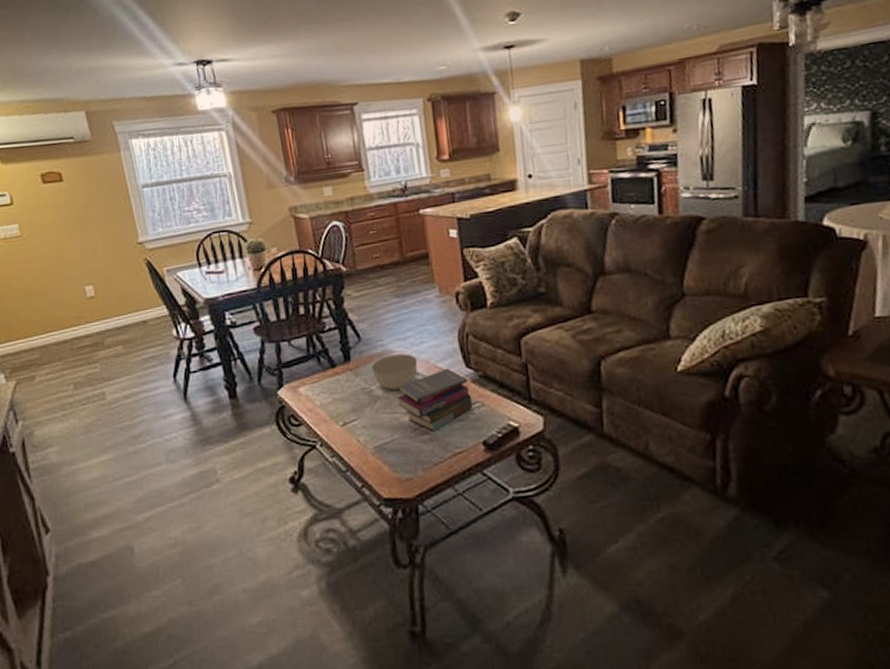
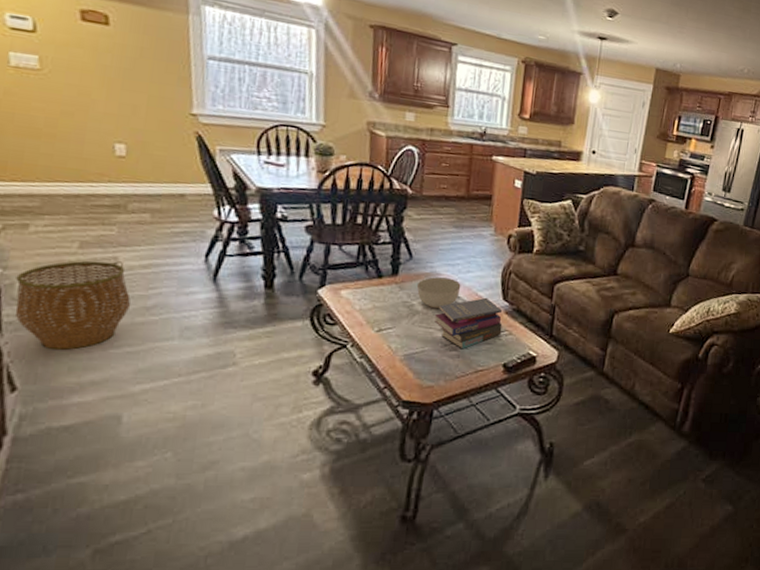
basket: none [33,396,123,489] -> present [14,260,131,350]

